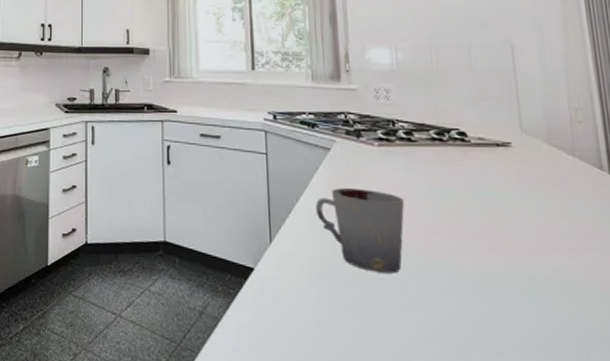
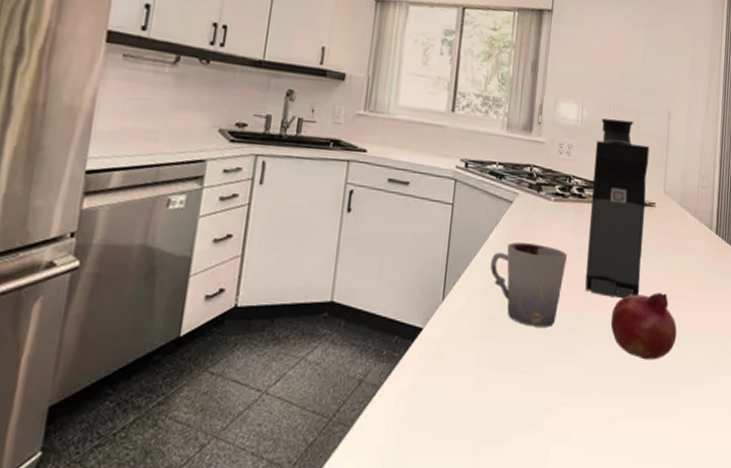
coffee maker: none [419,58,508,247] -> present [585,118,650,299]
fruit: none [472,241,573,318] -> present [610,292,677,360]

